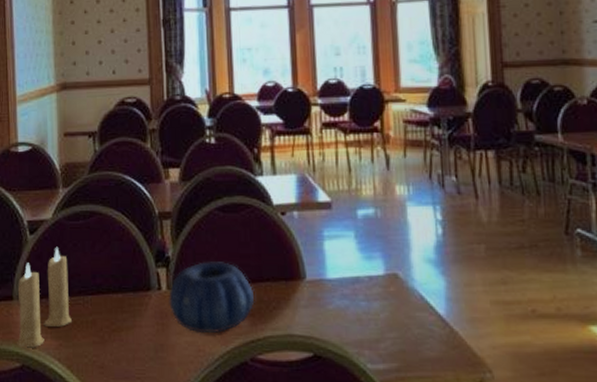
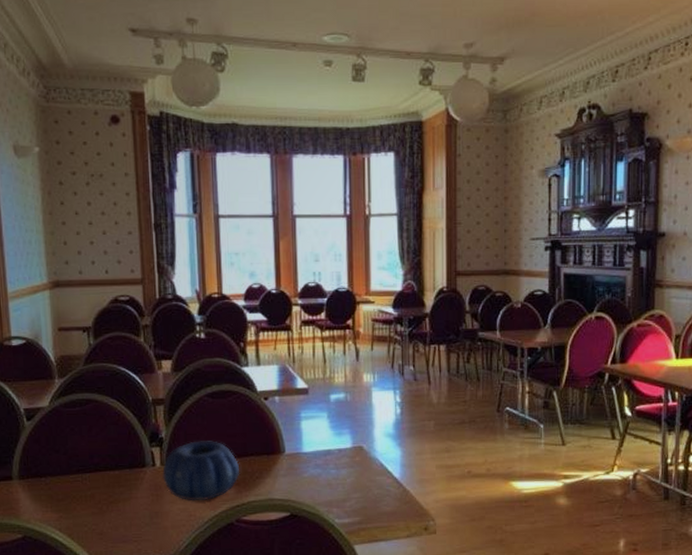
candle: present [15,246,72,349] -> none [16,431,71,522]

